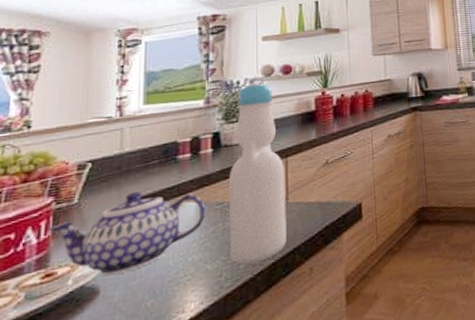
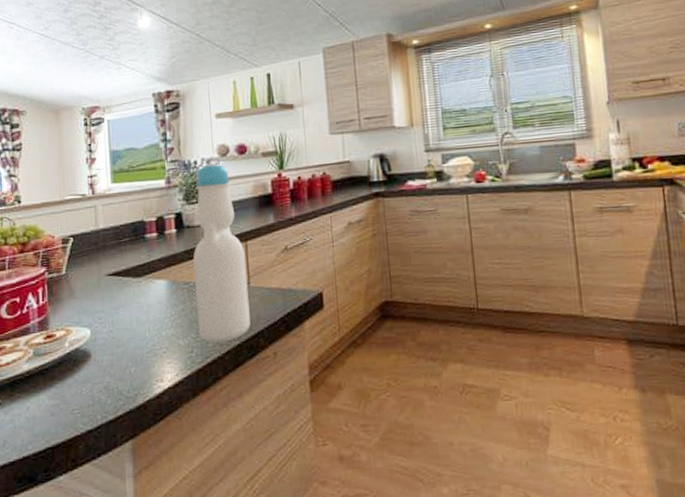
teapot: present [48,191,205,276] -> none [45,266,175,342]

